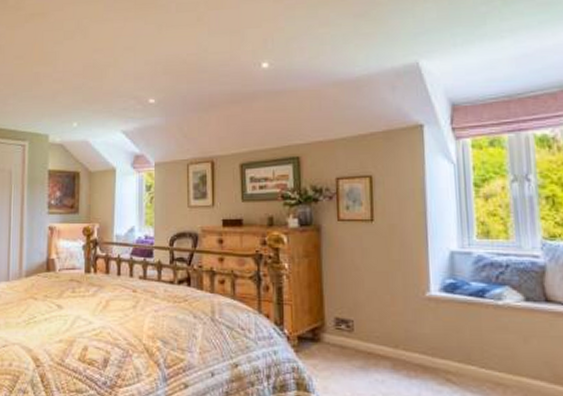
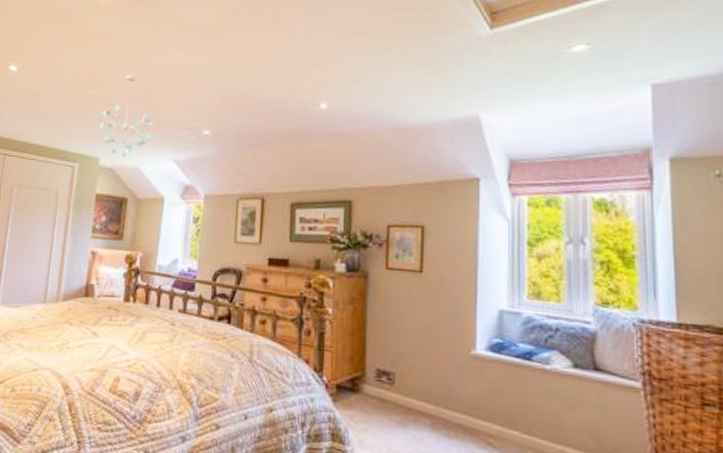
ceiling light fixture: none [40,50,100,132] -> present [94,75,155,158]

